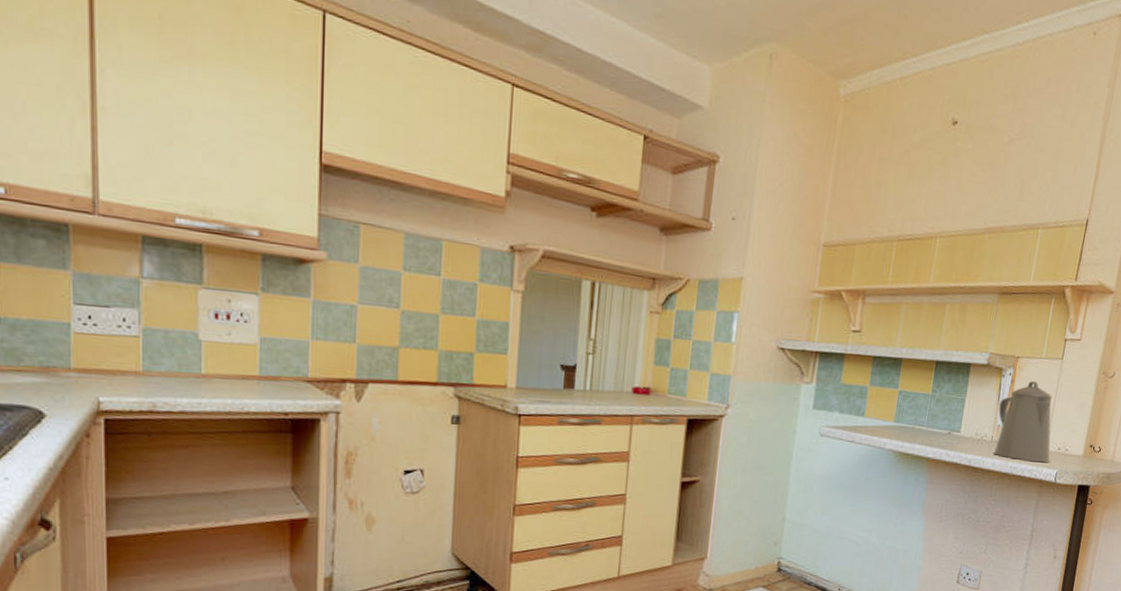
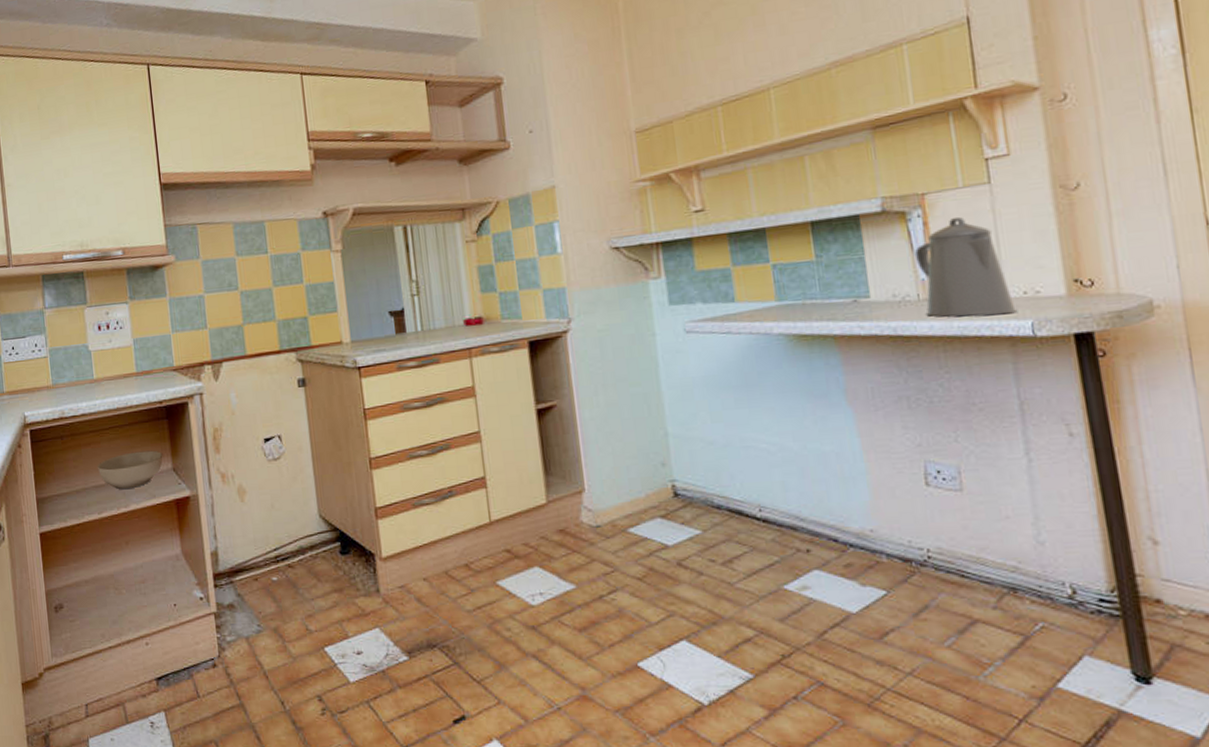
bowl: none [194,463,281,503] -> present [97,450,163,490]

